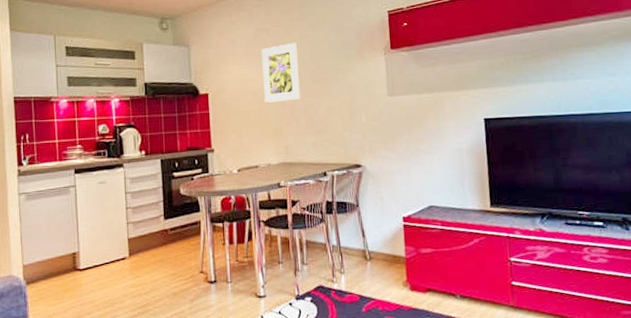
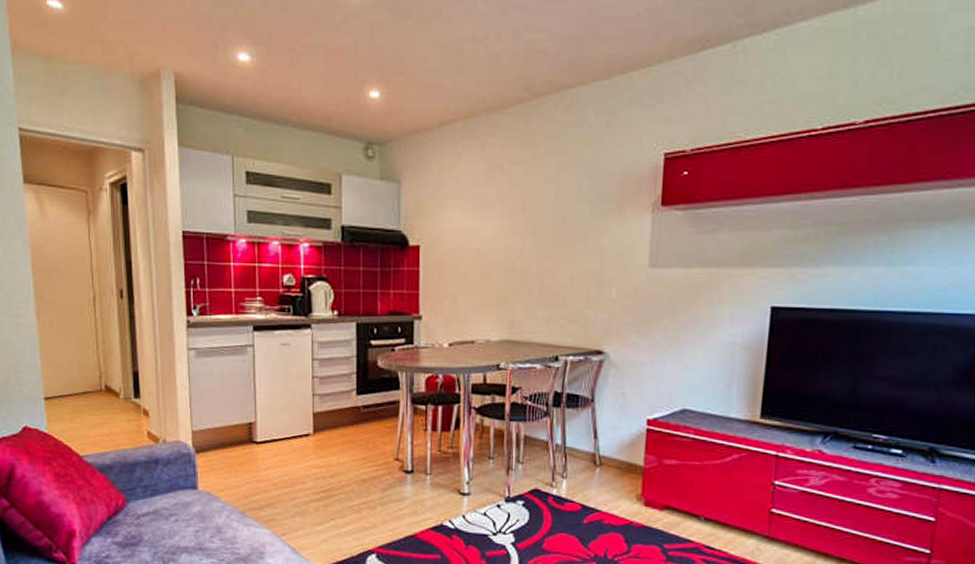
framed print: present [262,42,301,103] -> none [490,186,538,264]

